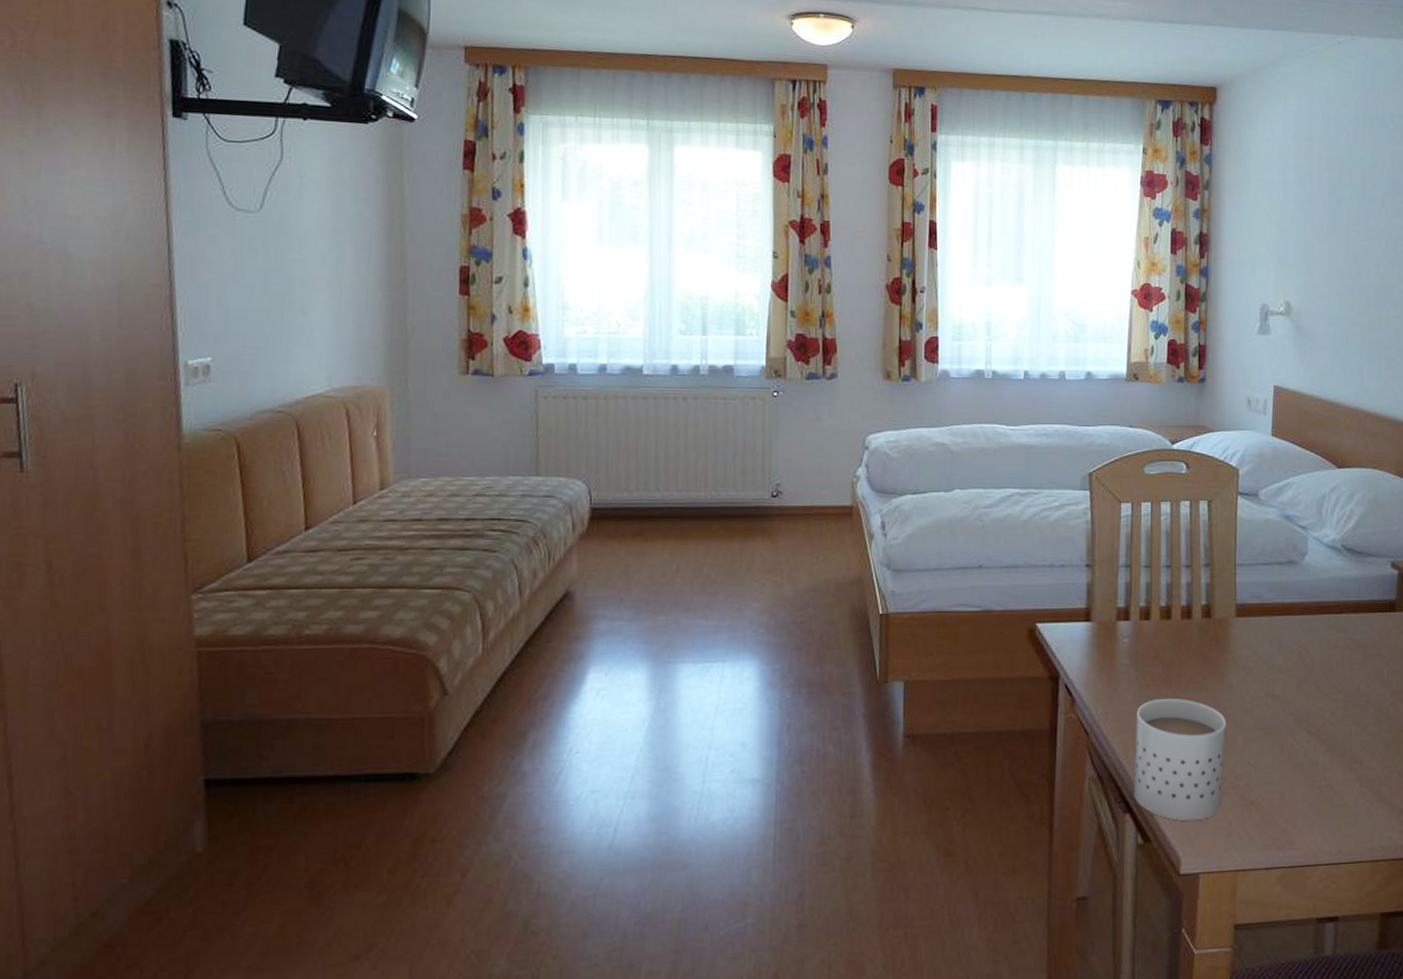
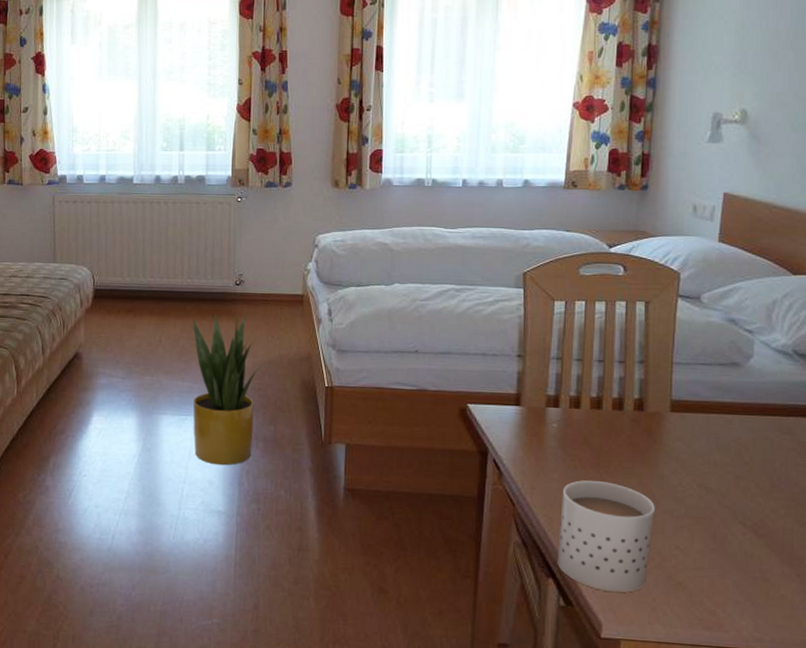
planter: none [718,530,805,721] -> present [192,313,262,466]

